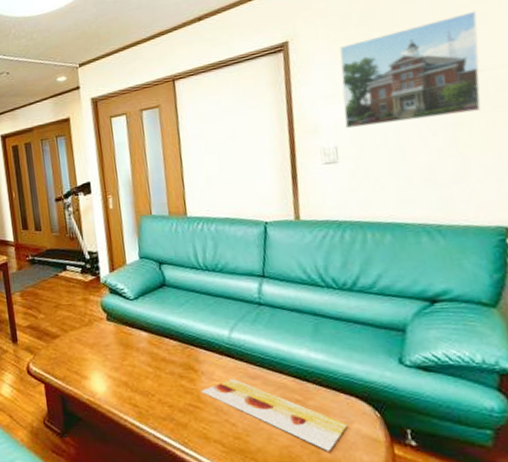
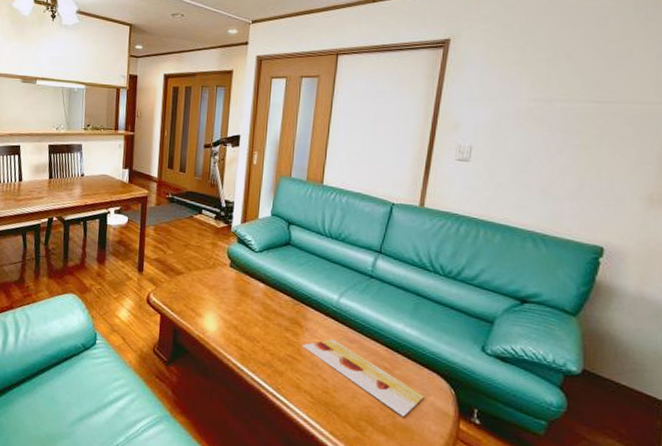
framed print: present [339,10,482,129] -> none [484,45,623,139]

